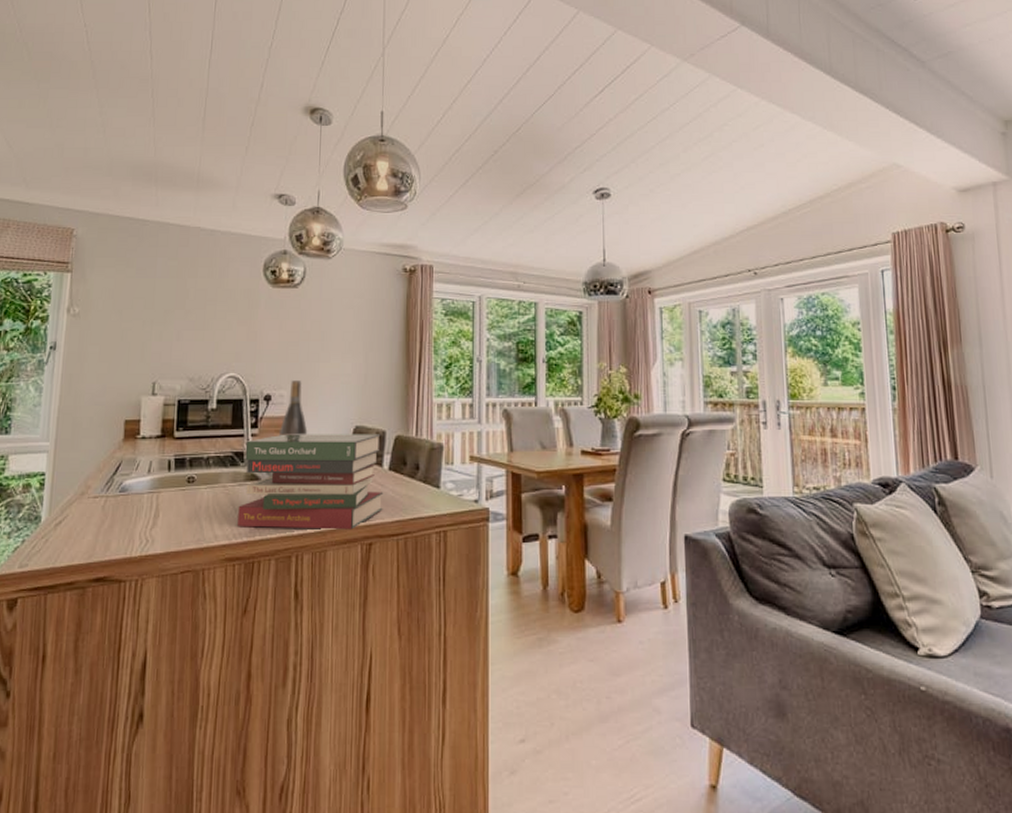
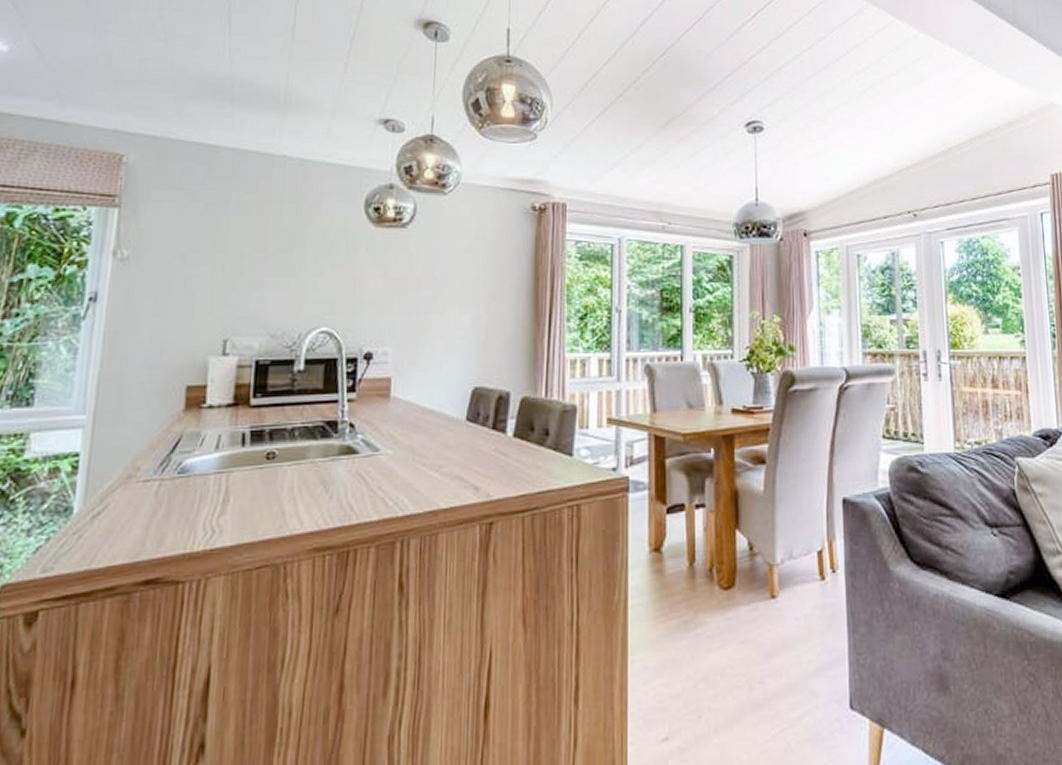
books: present [237,434,384,530] -> none [329,396,507,510]
wine bottle: present [279,380,308,436] -> none [382,335,417,401]

